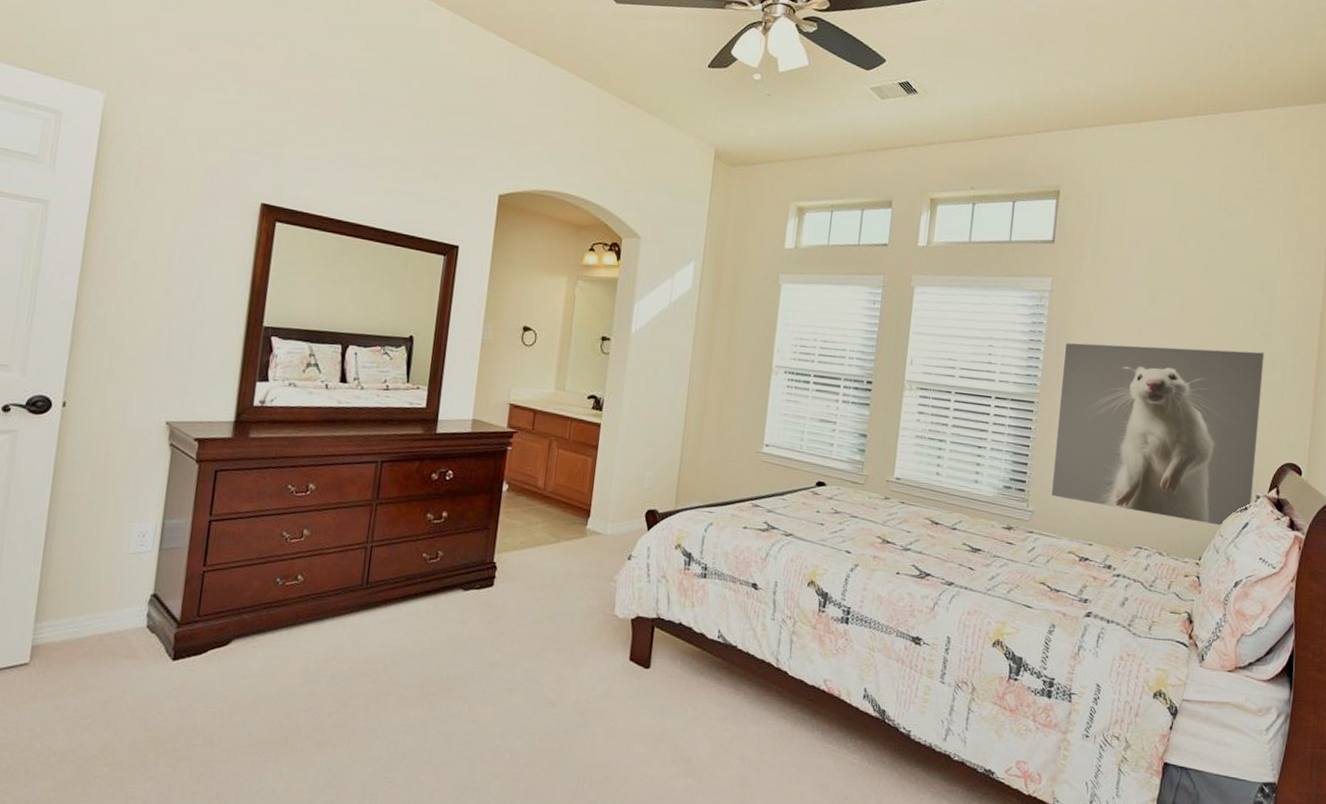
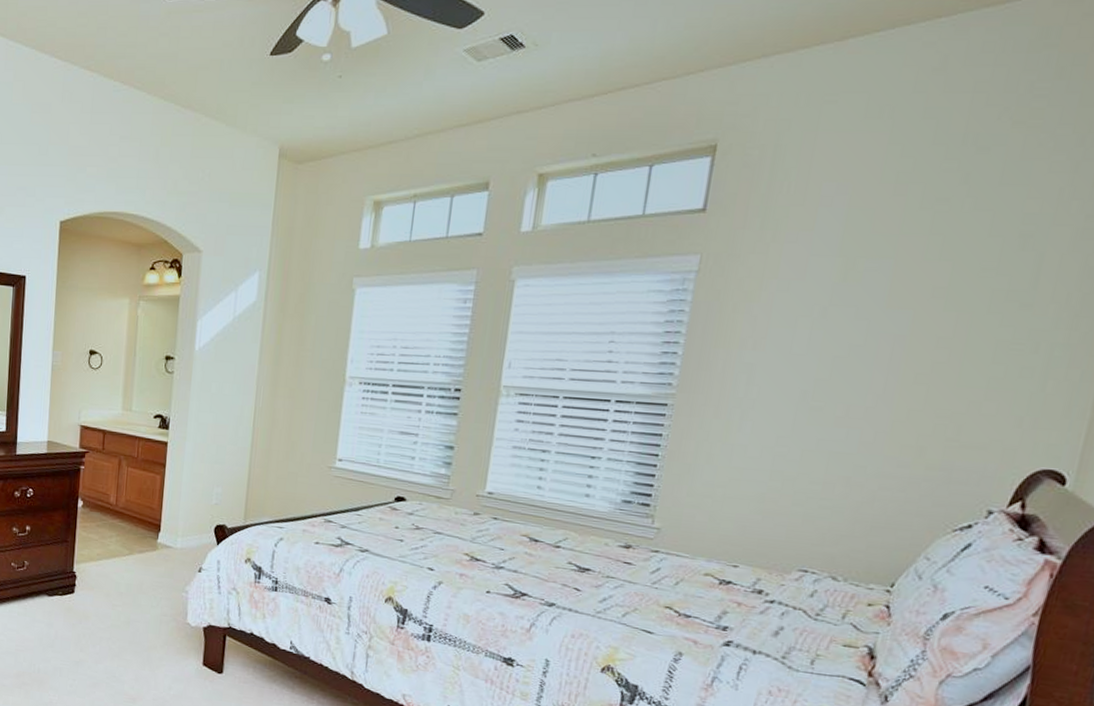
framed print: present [1050,342,1265,526] -> none [684,328,1021,547]

